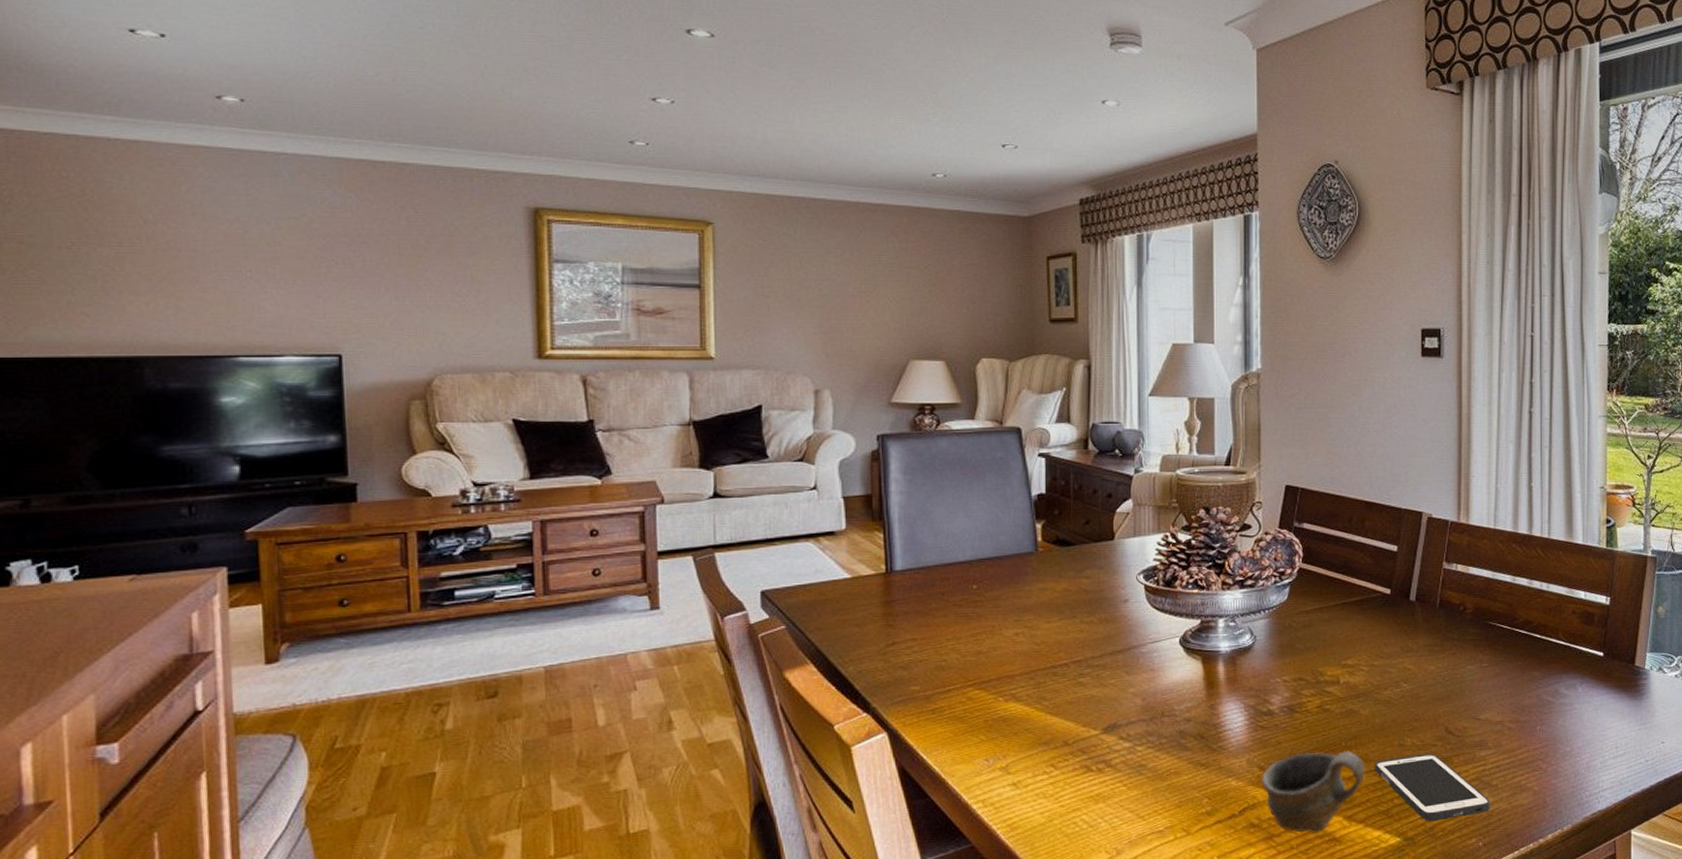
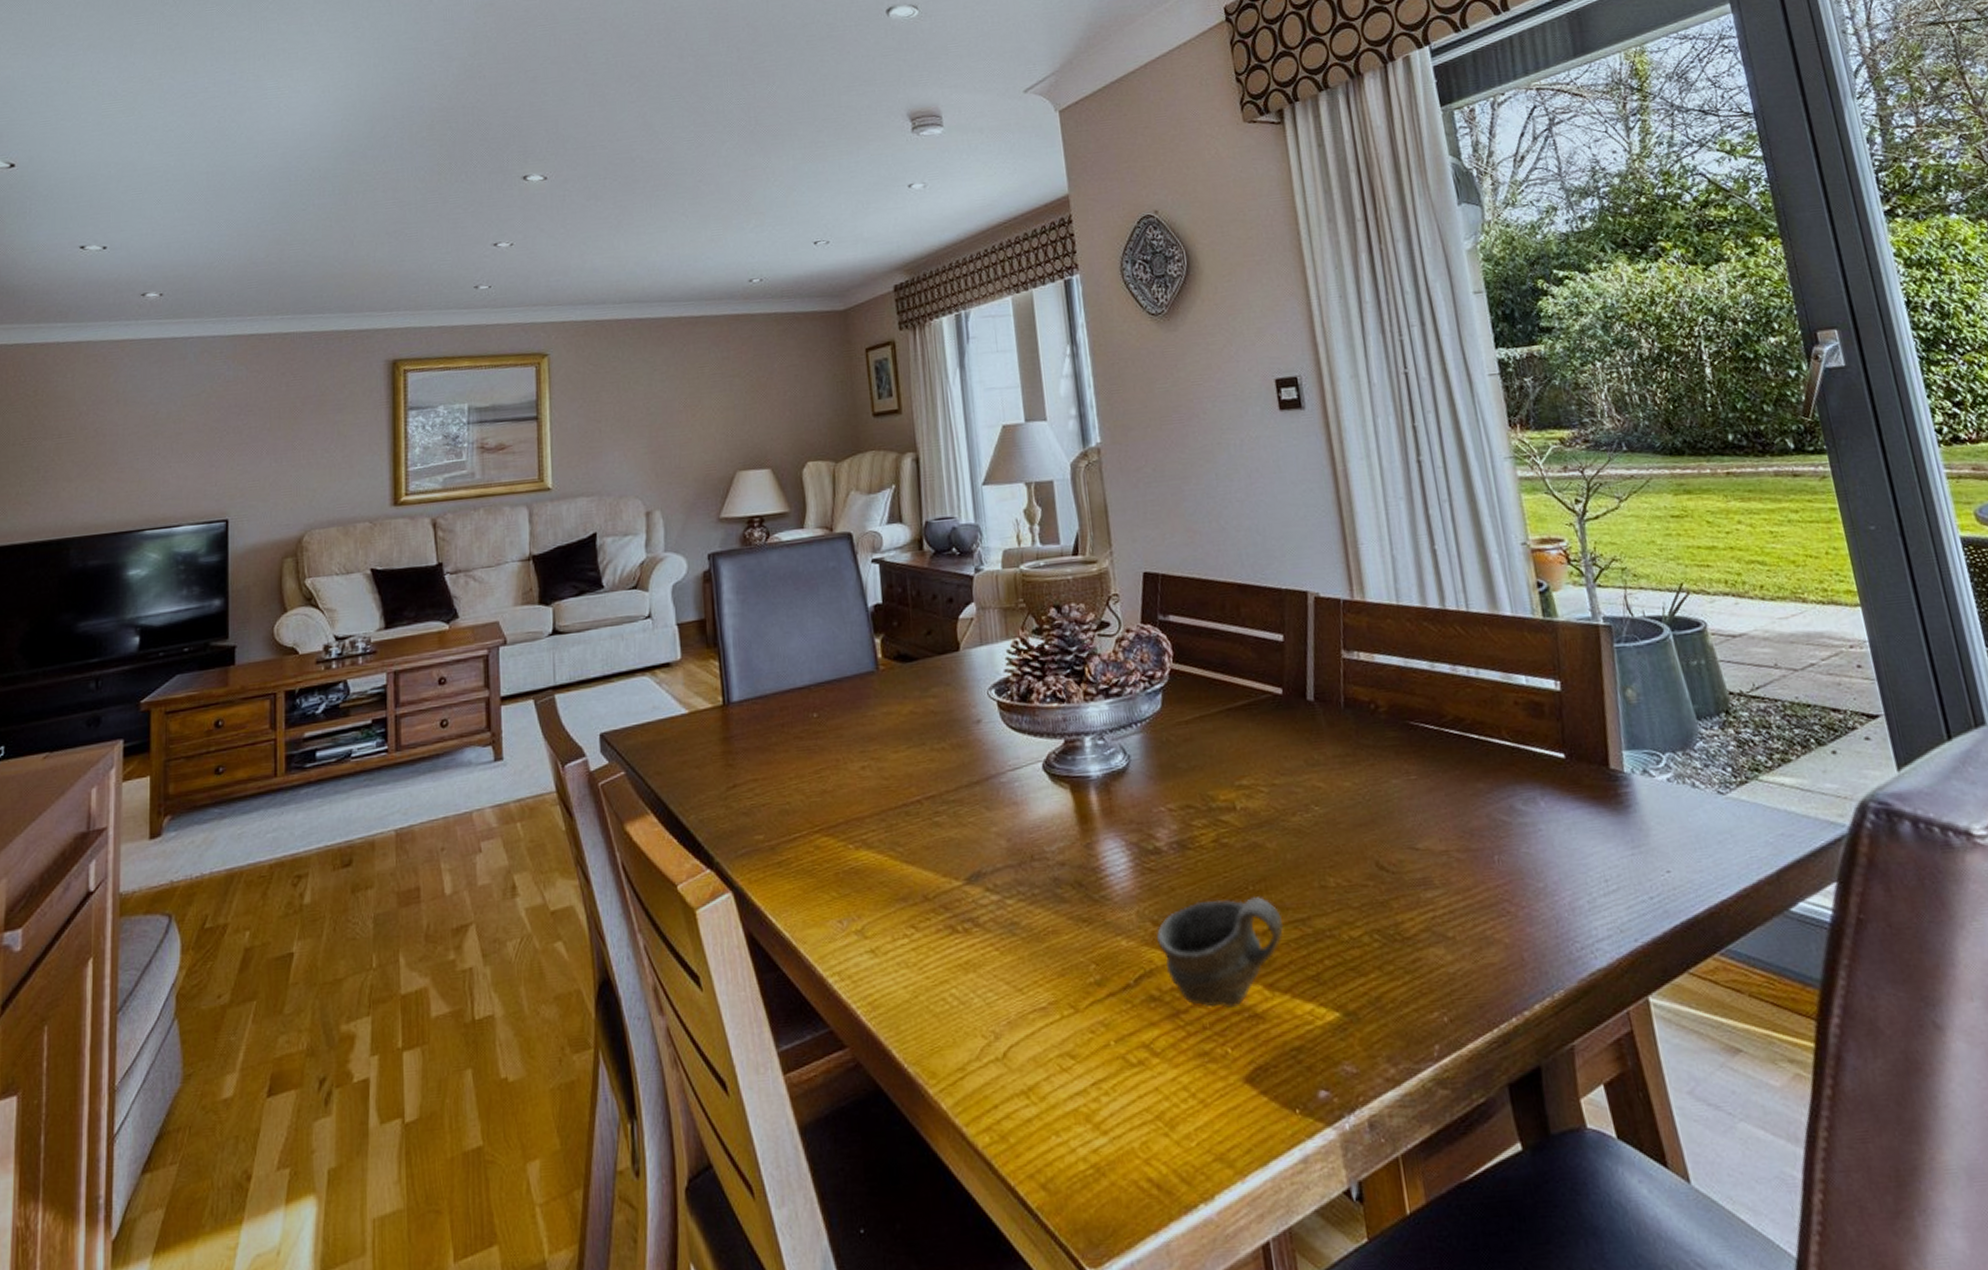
cell phone: present [1375,753,1491,821] -> none [1293,897,1452,989]

